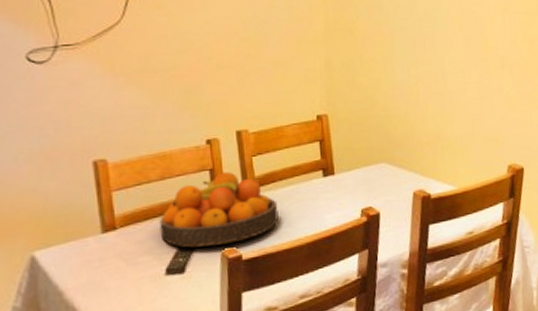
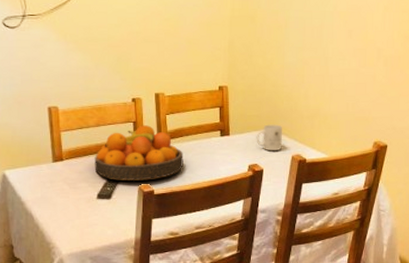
mug: none [367,155,401,189] -> present [256,124,283,151]

